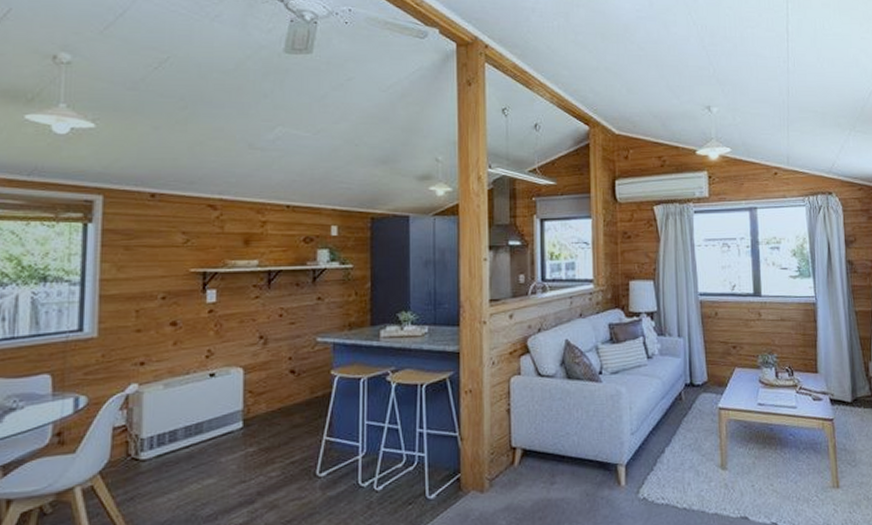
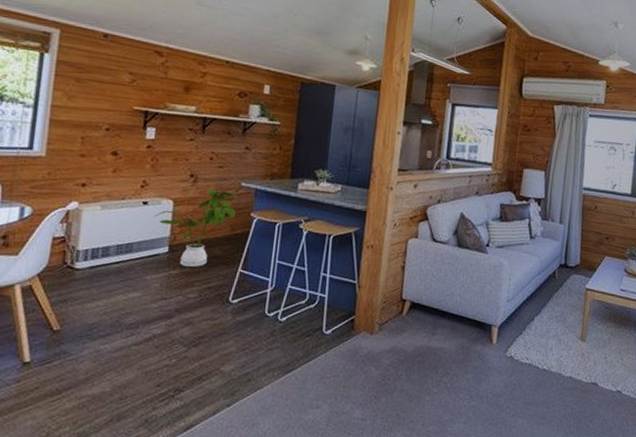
house plant: none [223,349,314,442] -> present [154,189,237,268]

